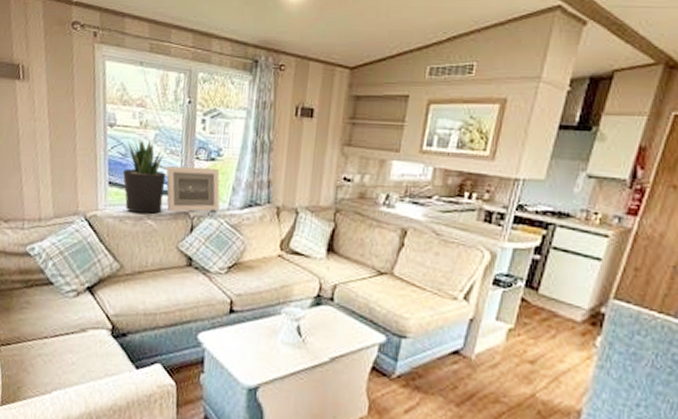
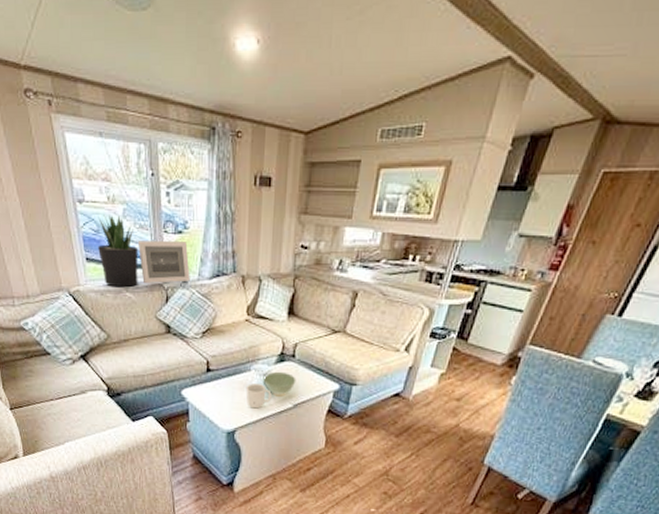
mug: none [273,329,305,361] -> present [245,382,272,409]
bowl: none [294,316,335,347] -> present [263,371,296,397]

